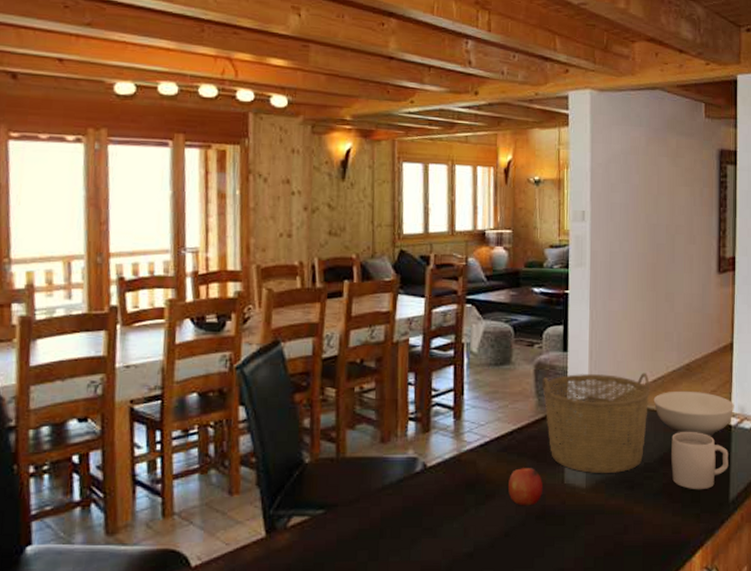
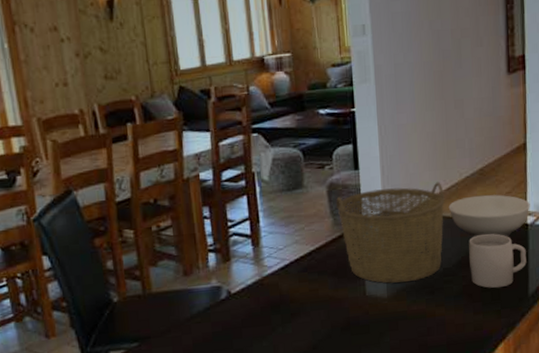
fruit: present [508,468,543,506] -> none [312,284,346,321]

